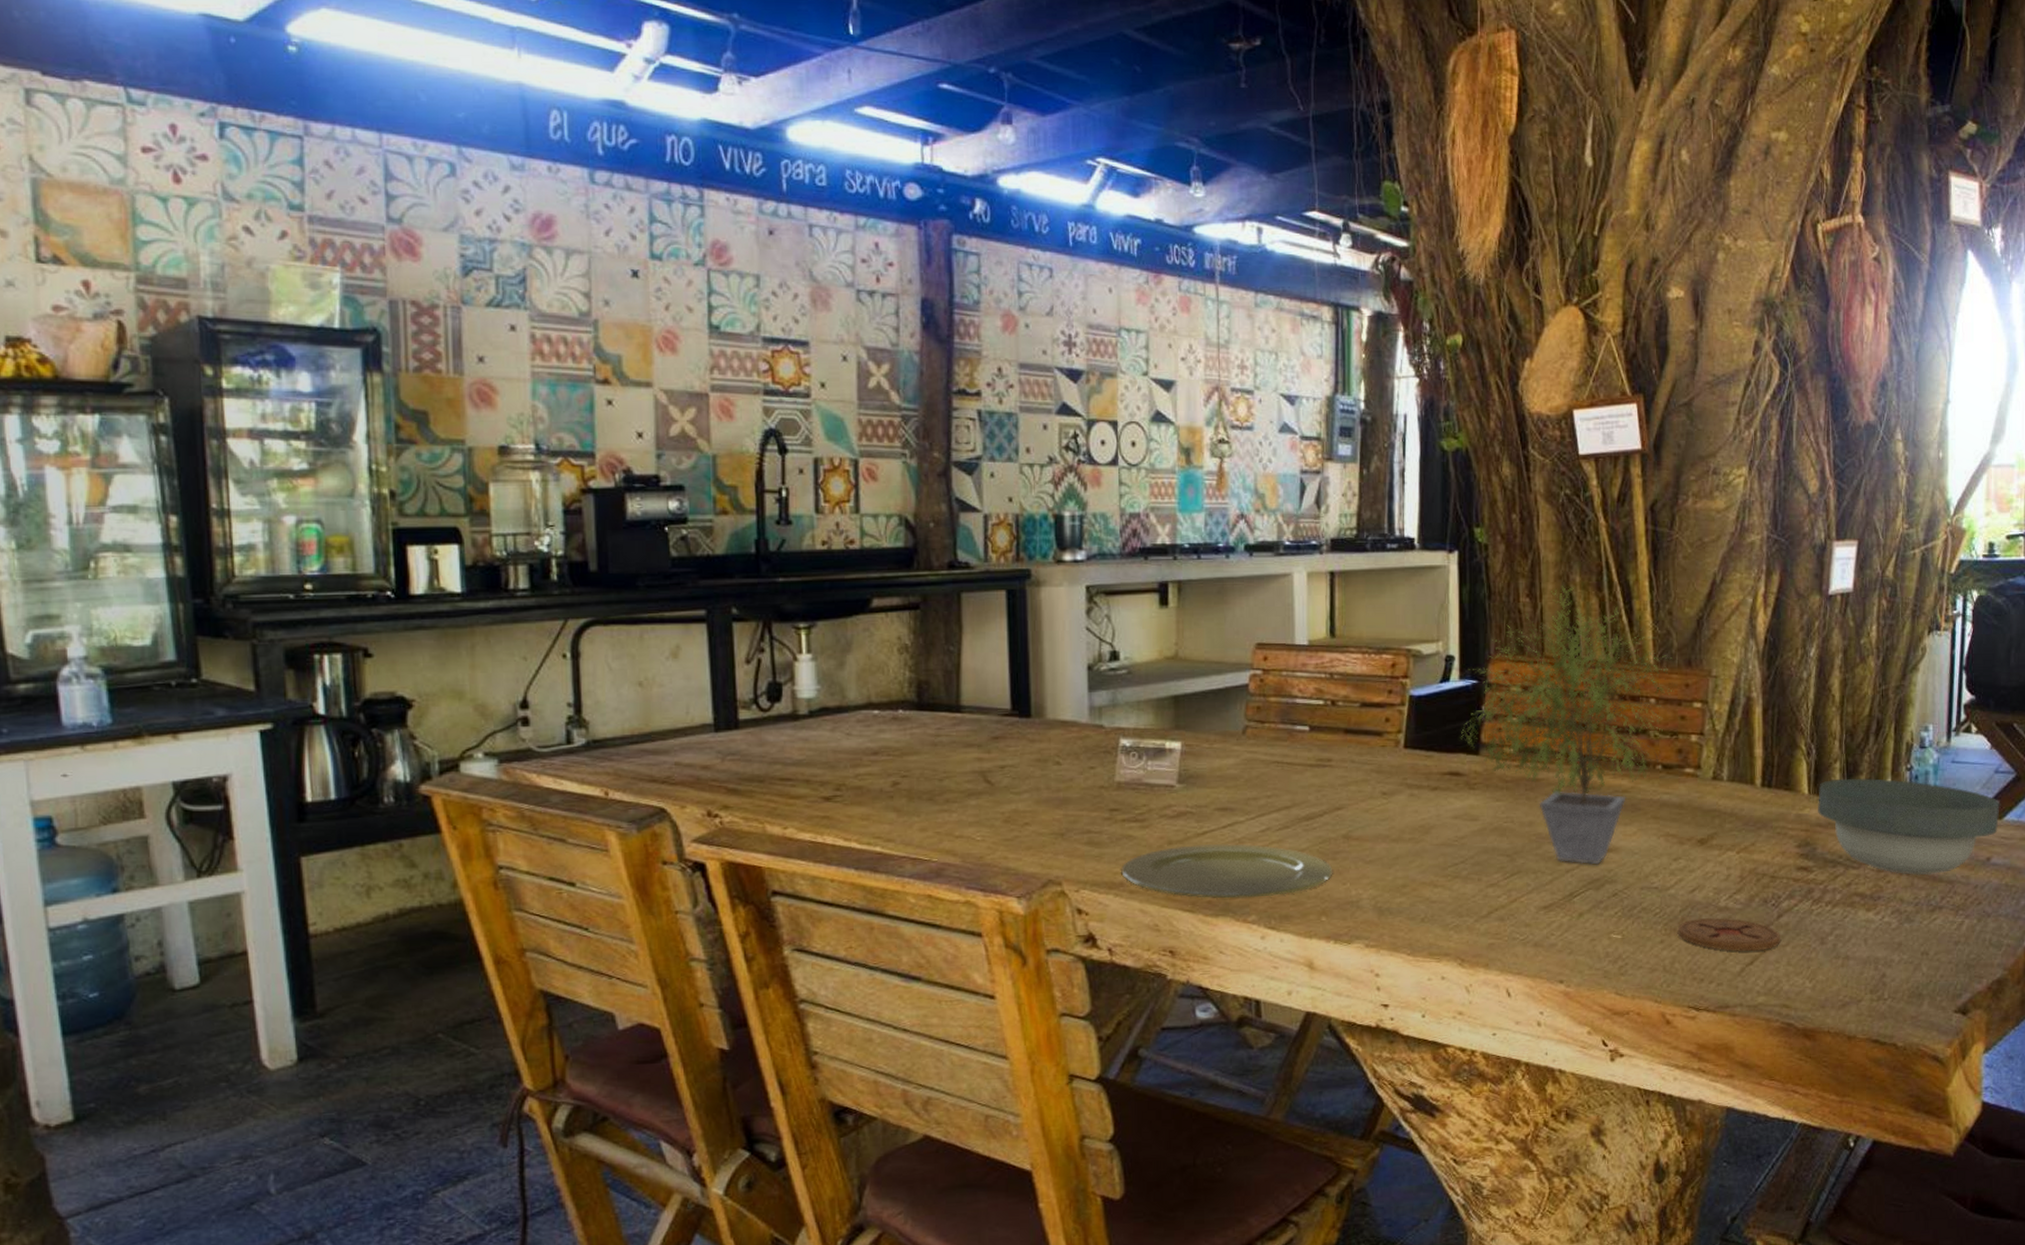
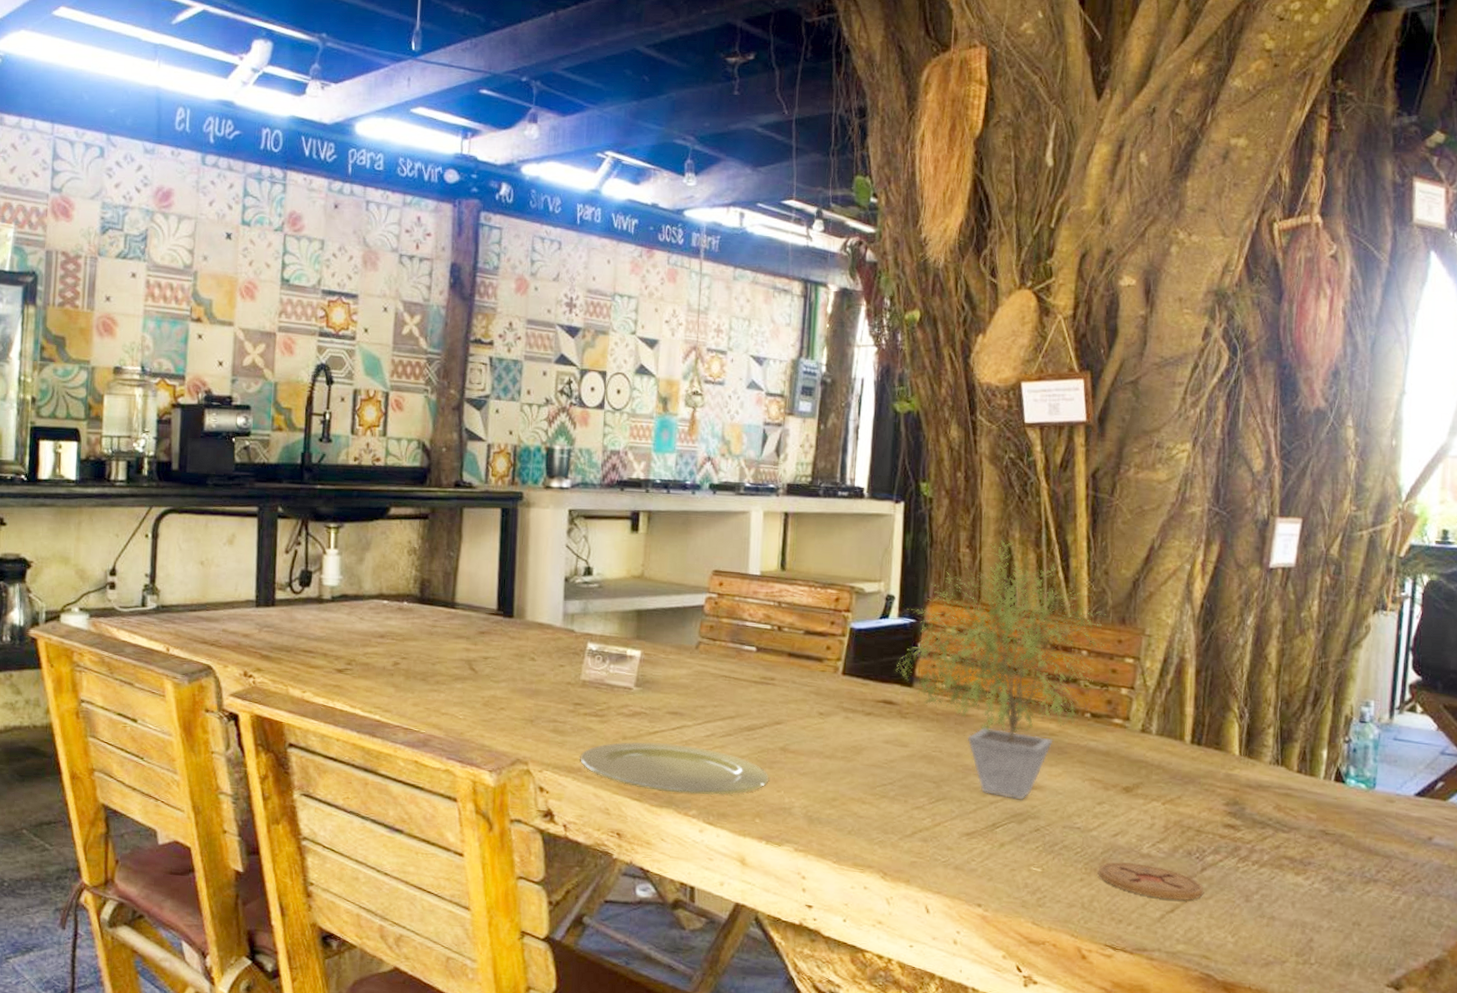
bowl: present [1818,777,2000,876] -> none [1248,743,1445,848]

